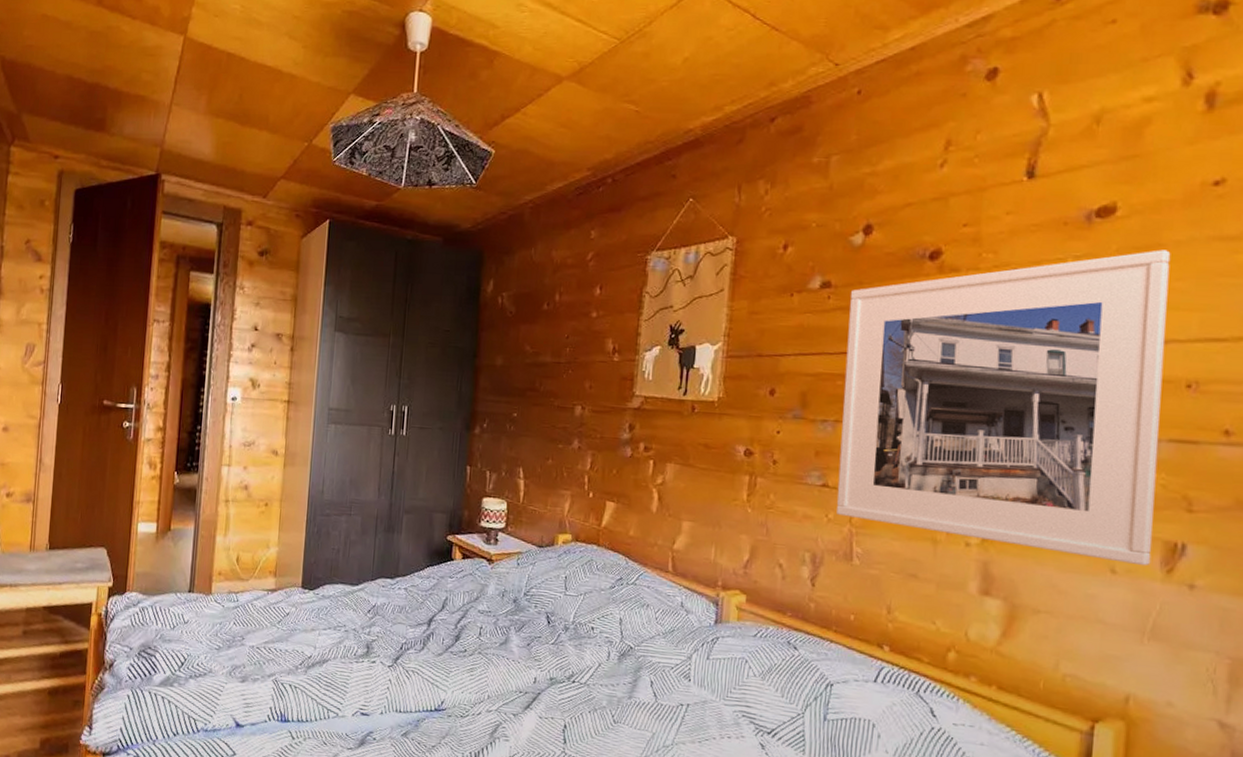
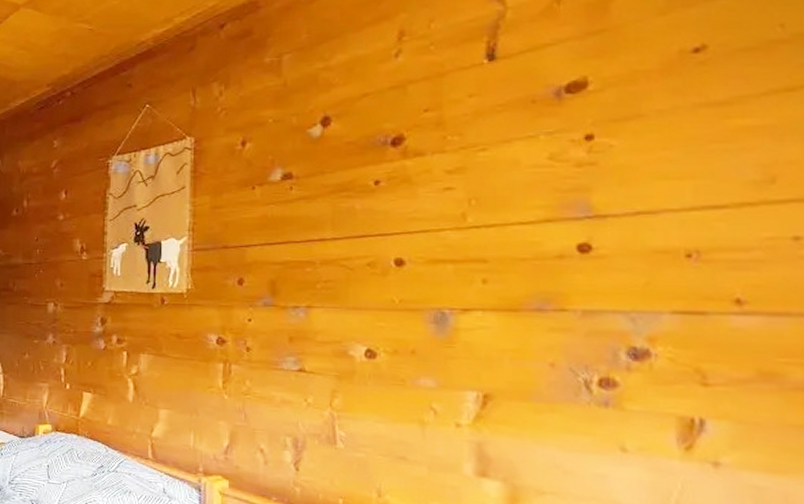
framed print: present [836,250,1171,566] -> none [313,120,666,444]

